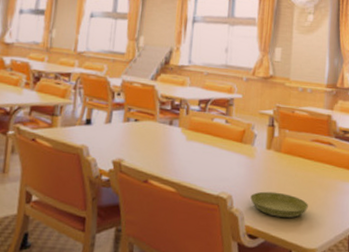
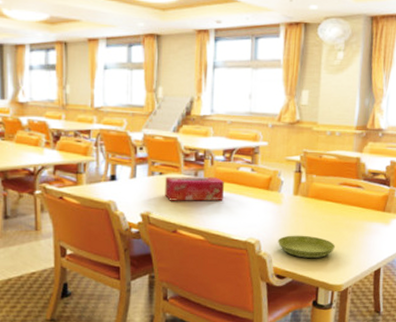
tissue box: none [138,123,198,151] -> present [165,176,224,201]

